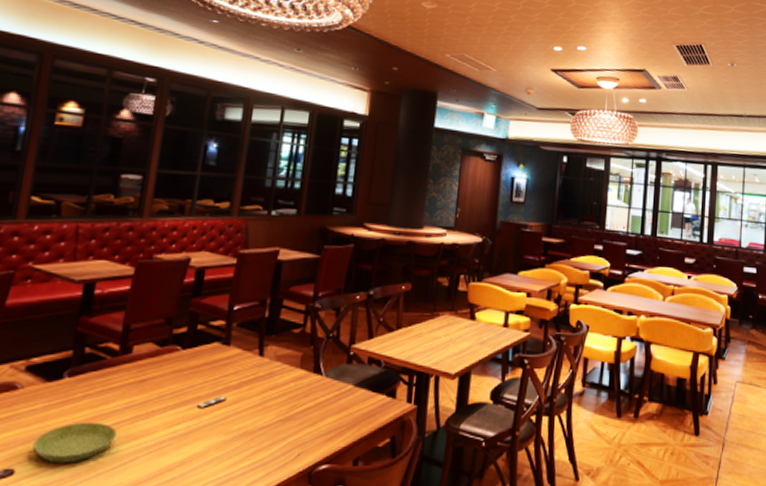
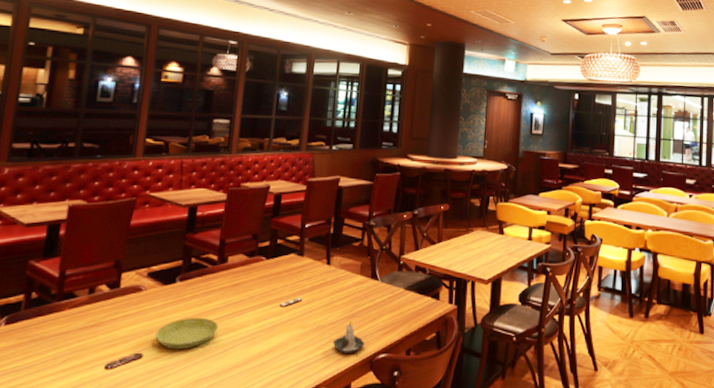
candle: none [262,425,303,466] -> present [332,321,365,355]

